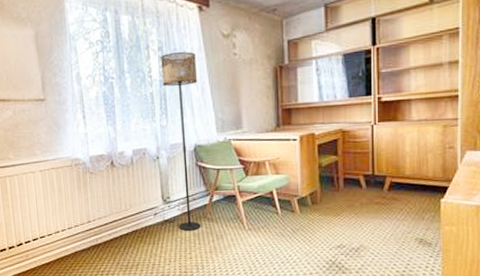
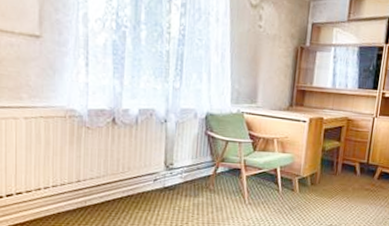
floor lamp: present [161,52,201,231] -> none [179,11,220,200]

